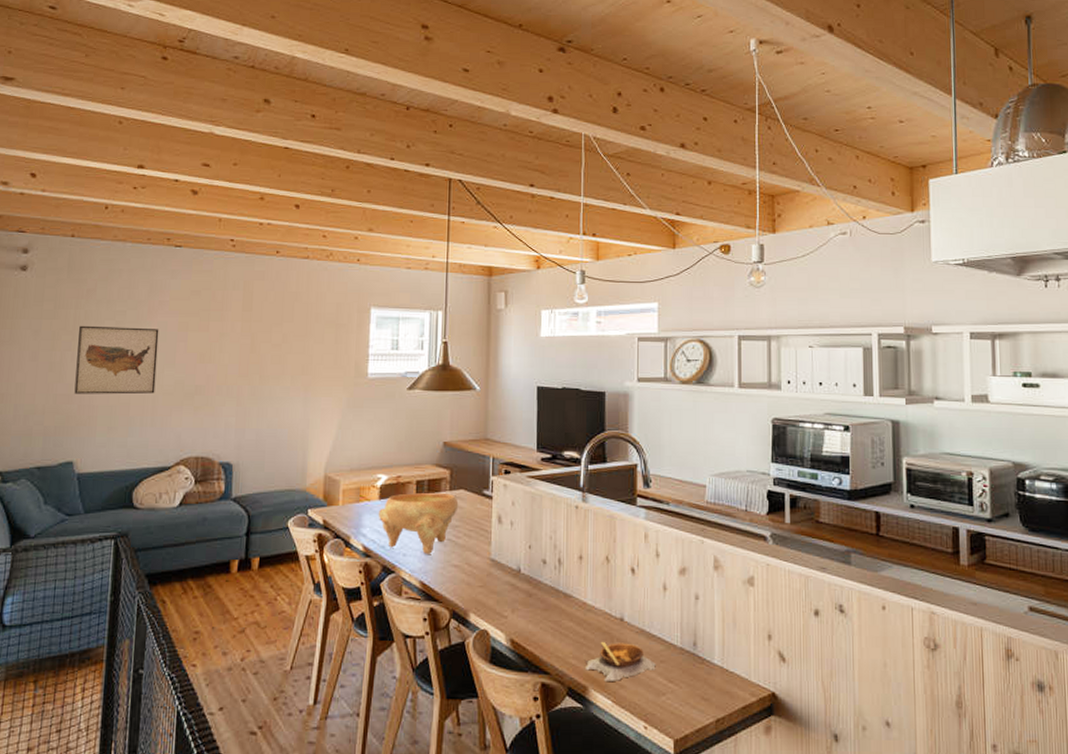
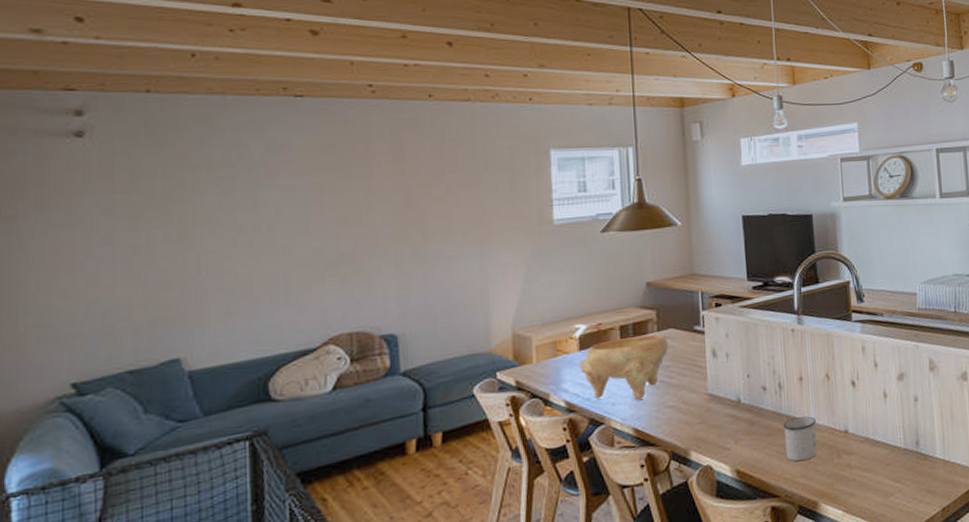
wall art: present [74,325,159,395] -> none [171,193,286,279]
mug: none [559,597,592,642] -> present [783,416,818,462]
soup bowl: present [585,641,656,681] -> none [813,453,883,493]

